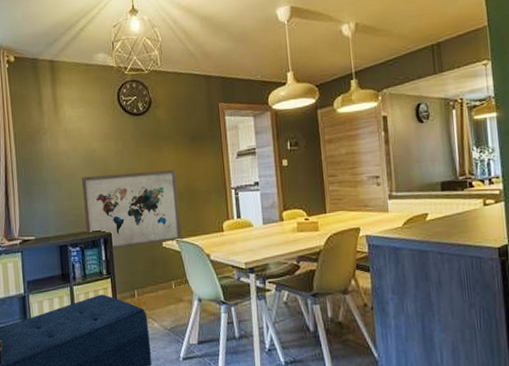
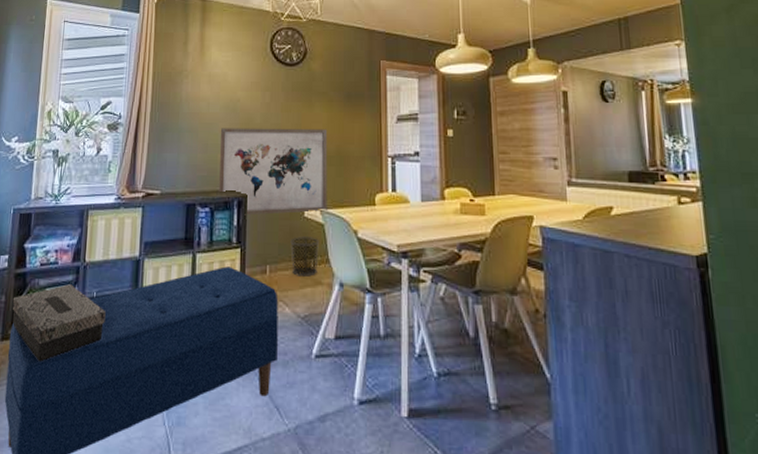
waste bin: none [153,263,178,297] -> present [290,236,319,277]

